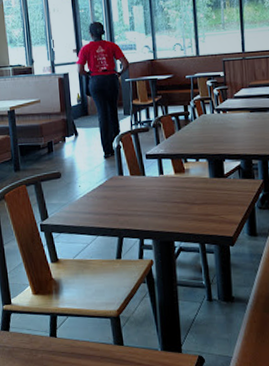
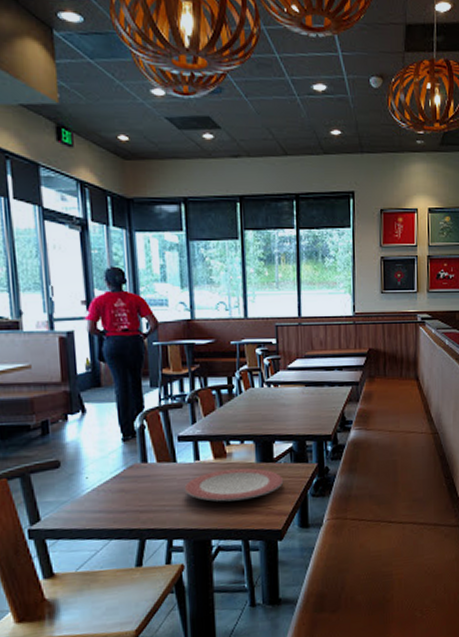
plate: none [151,182,234,210] -> present [184,468,284,502]

